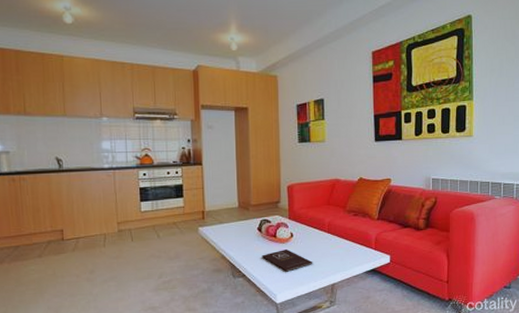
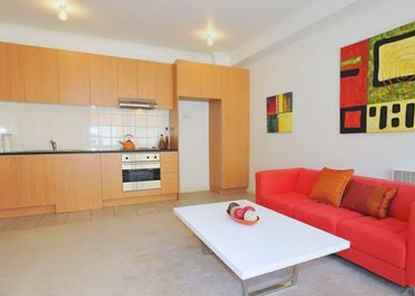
book: present [262,248,313,272] -> none [230,230,277,252]

